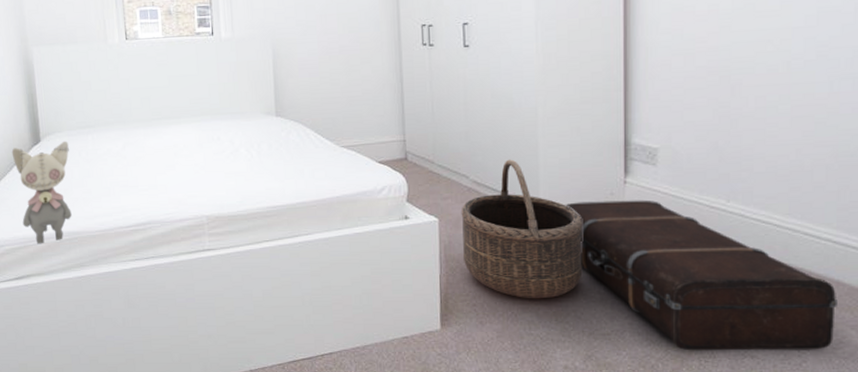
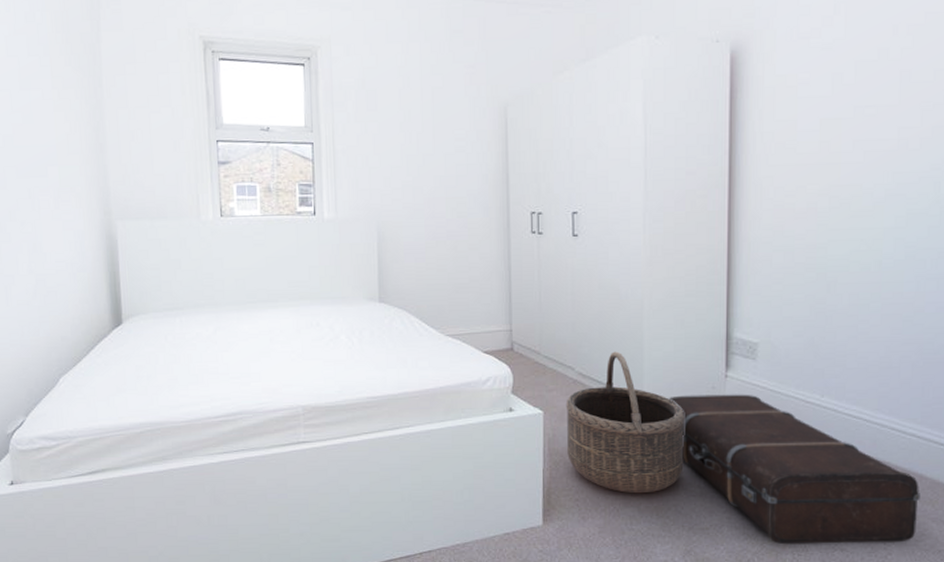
stuffed animal: present [11,140,72,244] -> none [89,323,155,436]

